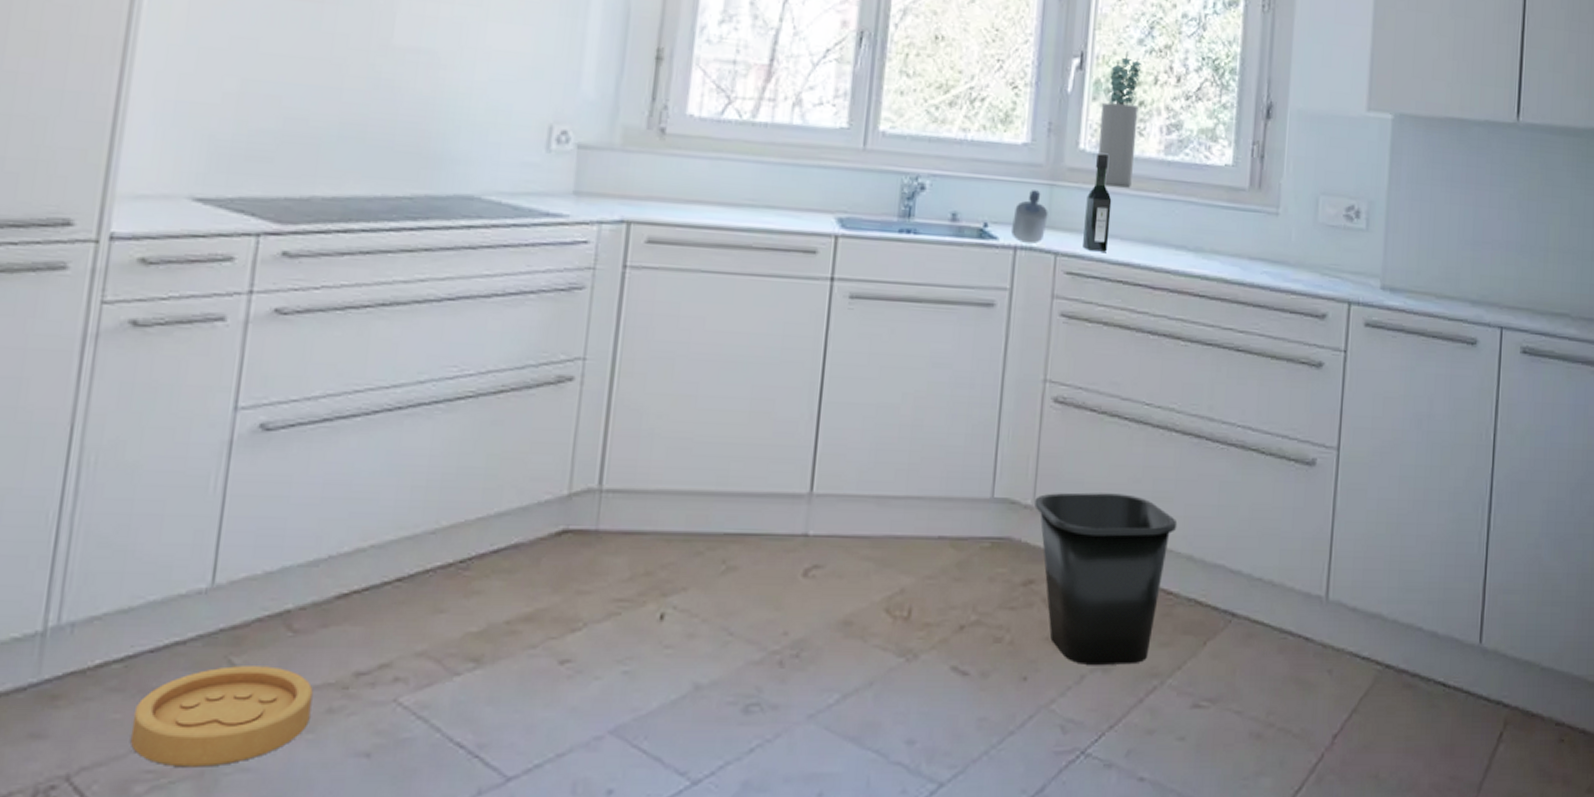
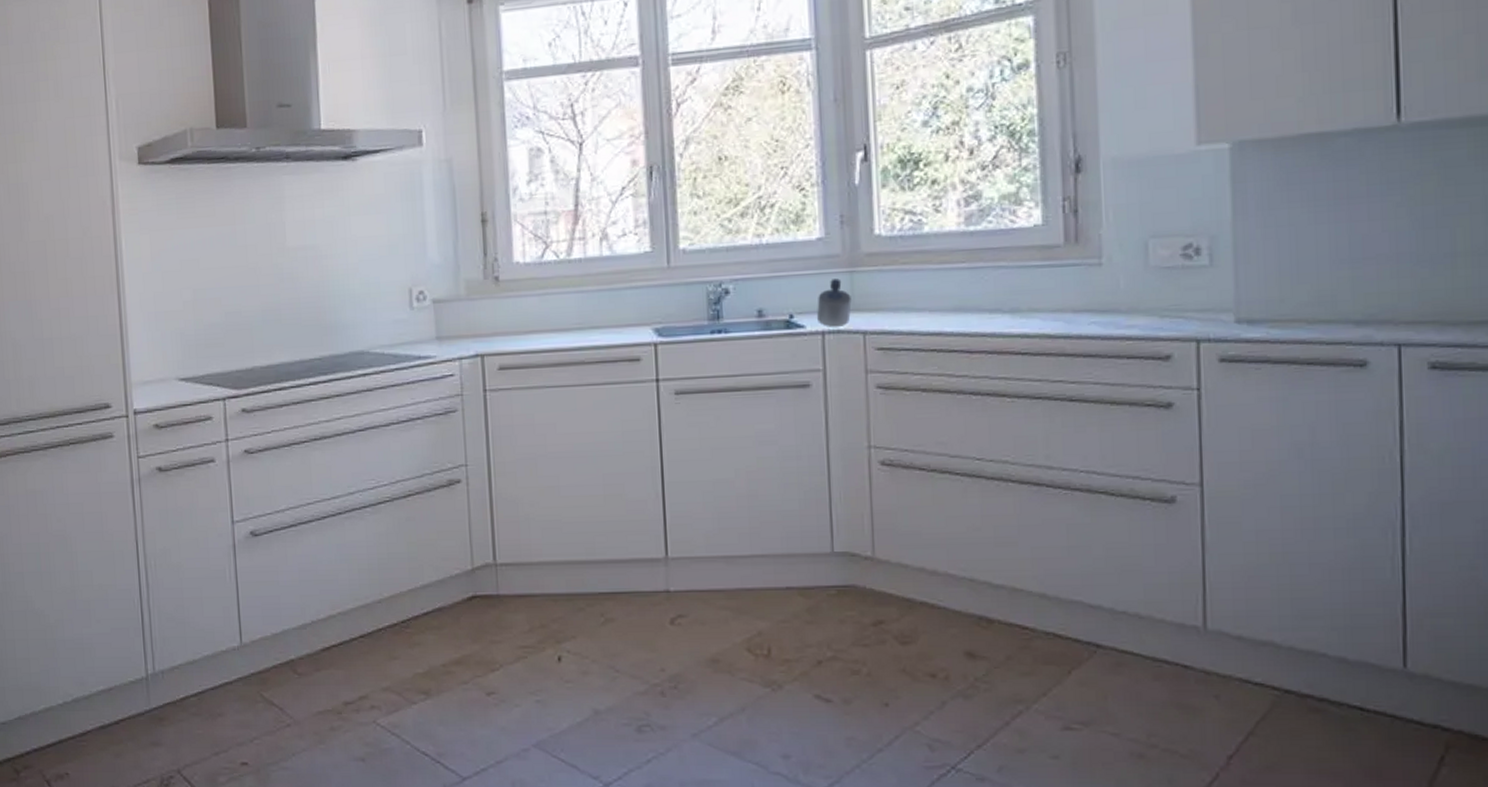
pet bowl: present [129,666,314,768] -> none [209,698,320,766]
waste bin: present [1034,492,1178,665] -> none [874,541,1025,692]
bottle: present [1083,154,1112,252] -> none [888,235,917,326]
vase: present [1097,50,1142,188] -> none [891,134,934,265]

